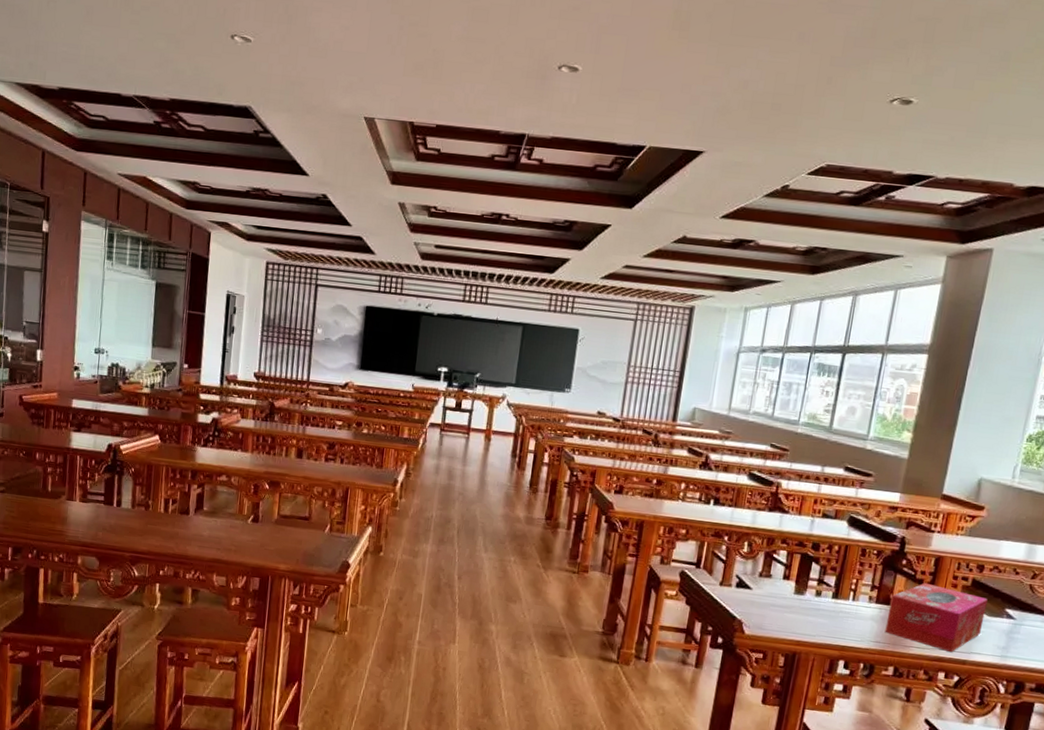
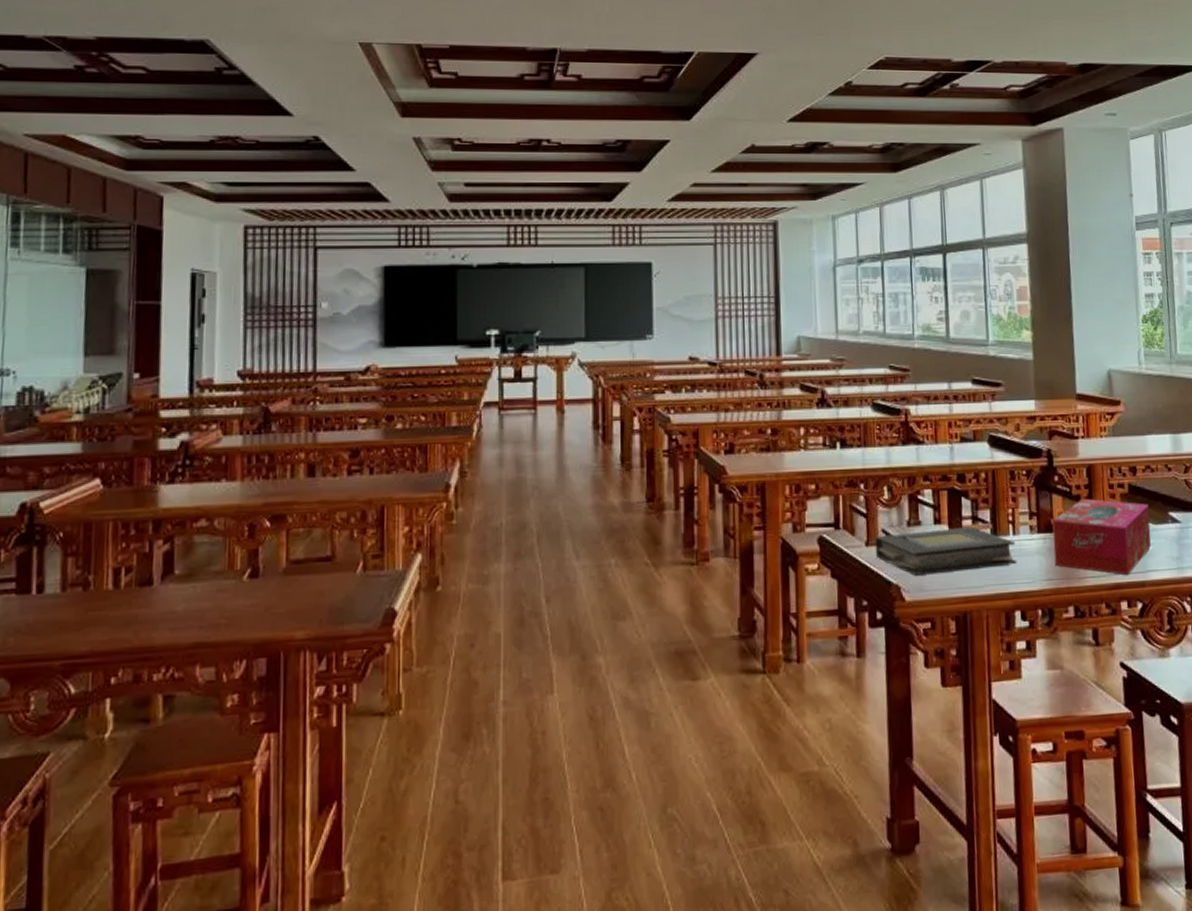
book: none [726,579,853,625] -> present [874,527,1017,576]

